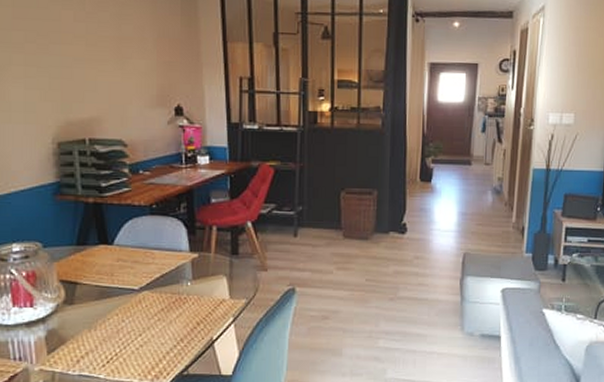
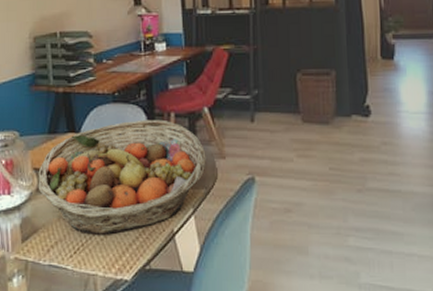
fruit basket: none [65,232,248,345] -> present [38,119,206,235]

